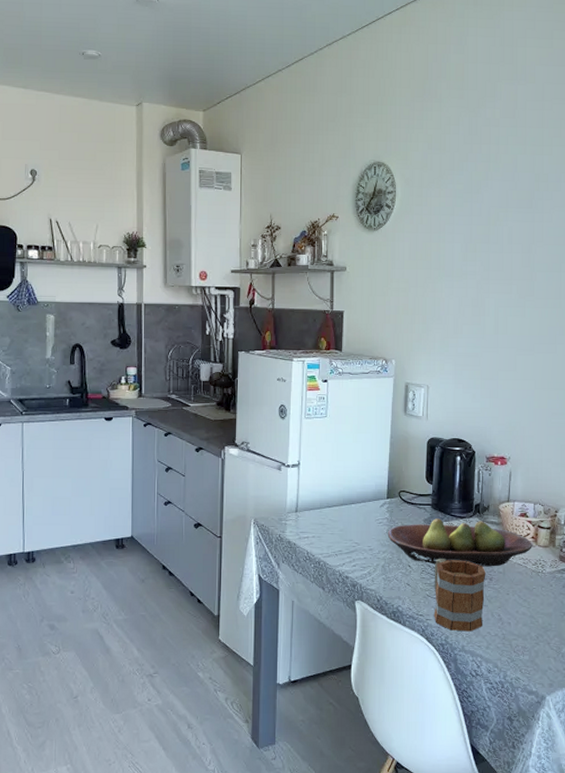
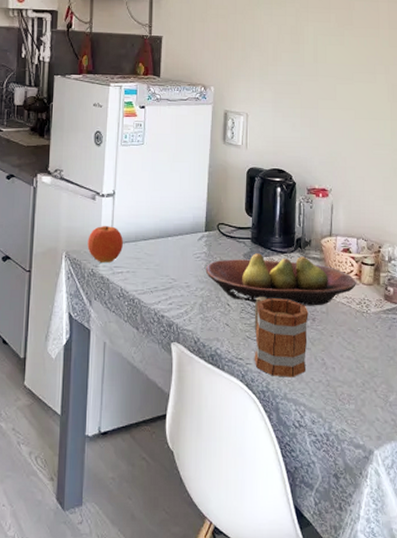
fruit: none [274,493,308,528] -> present [87,225,123,263]

